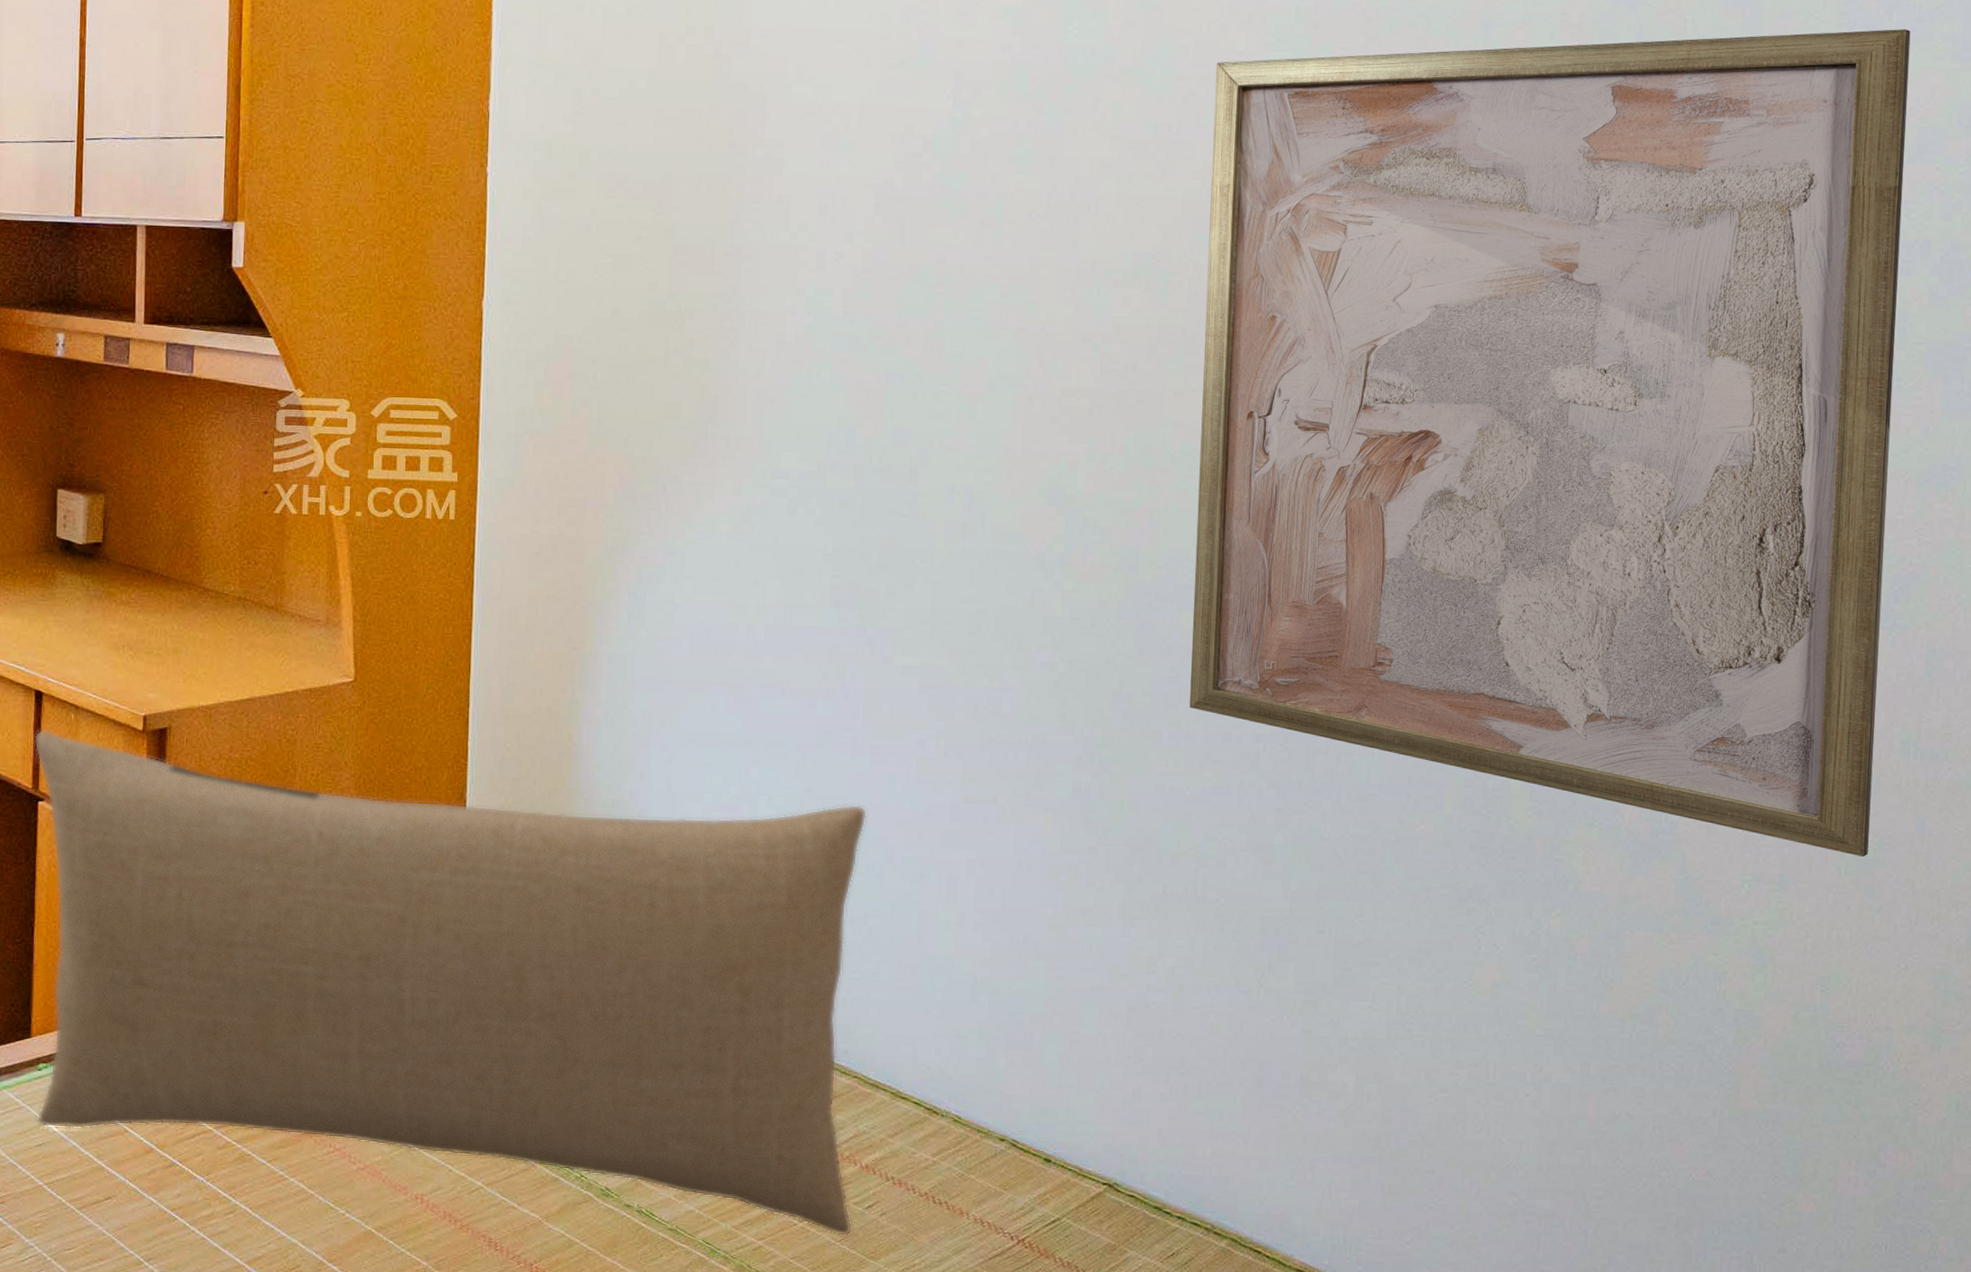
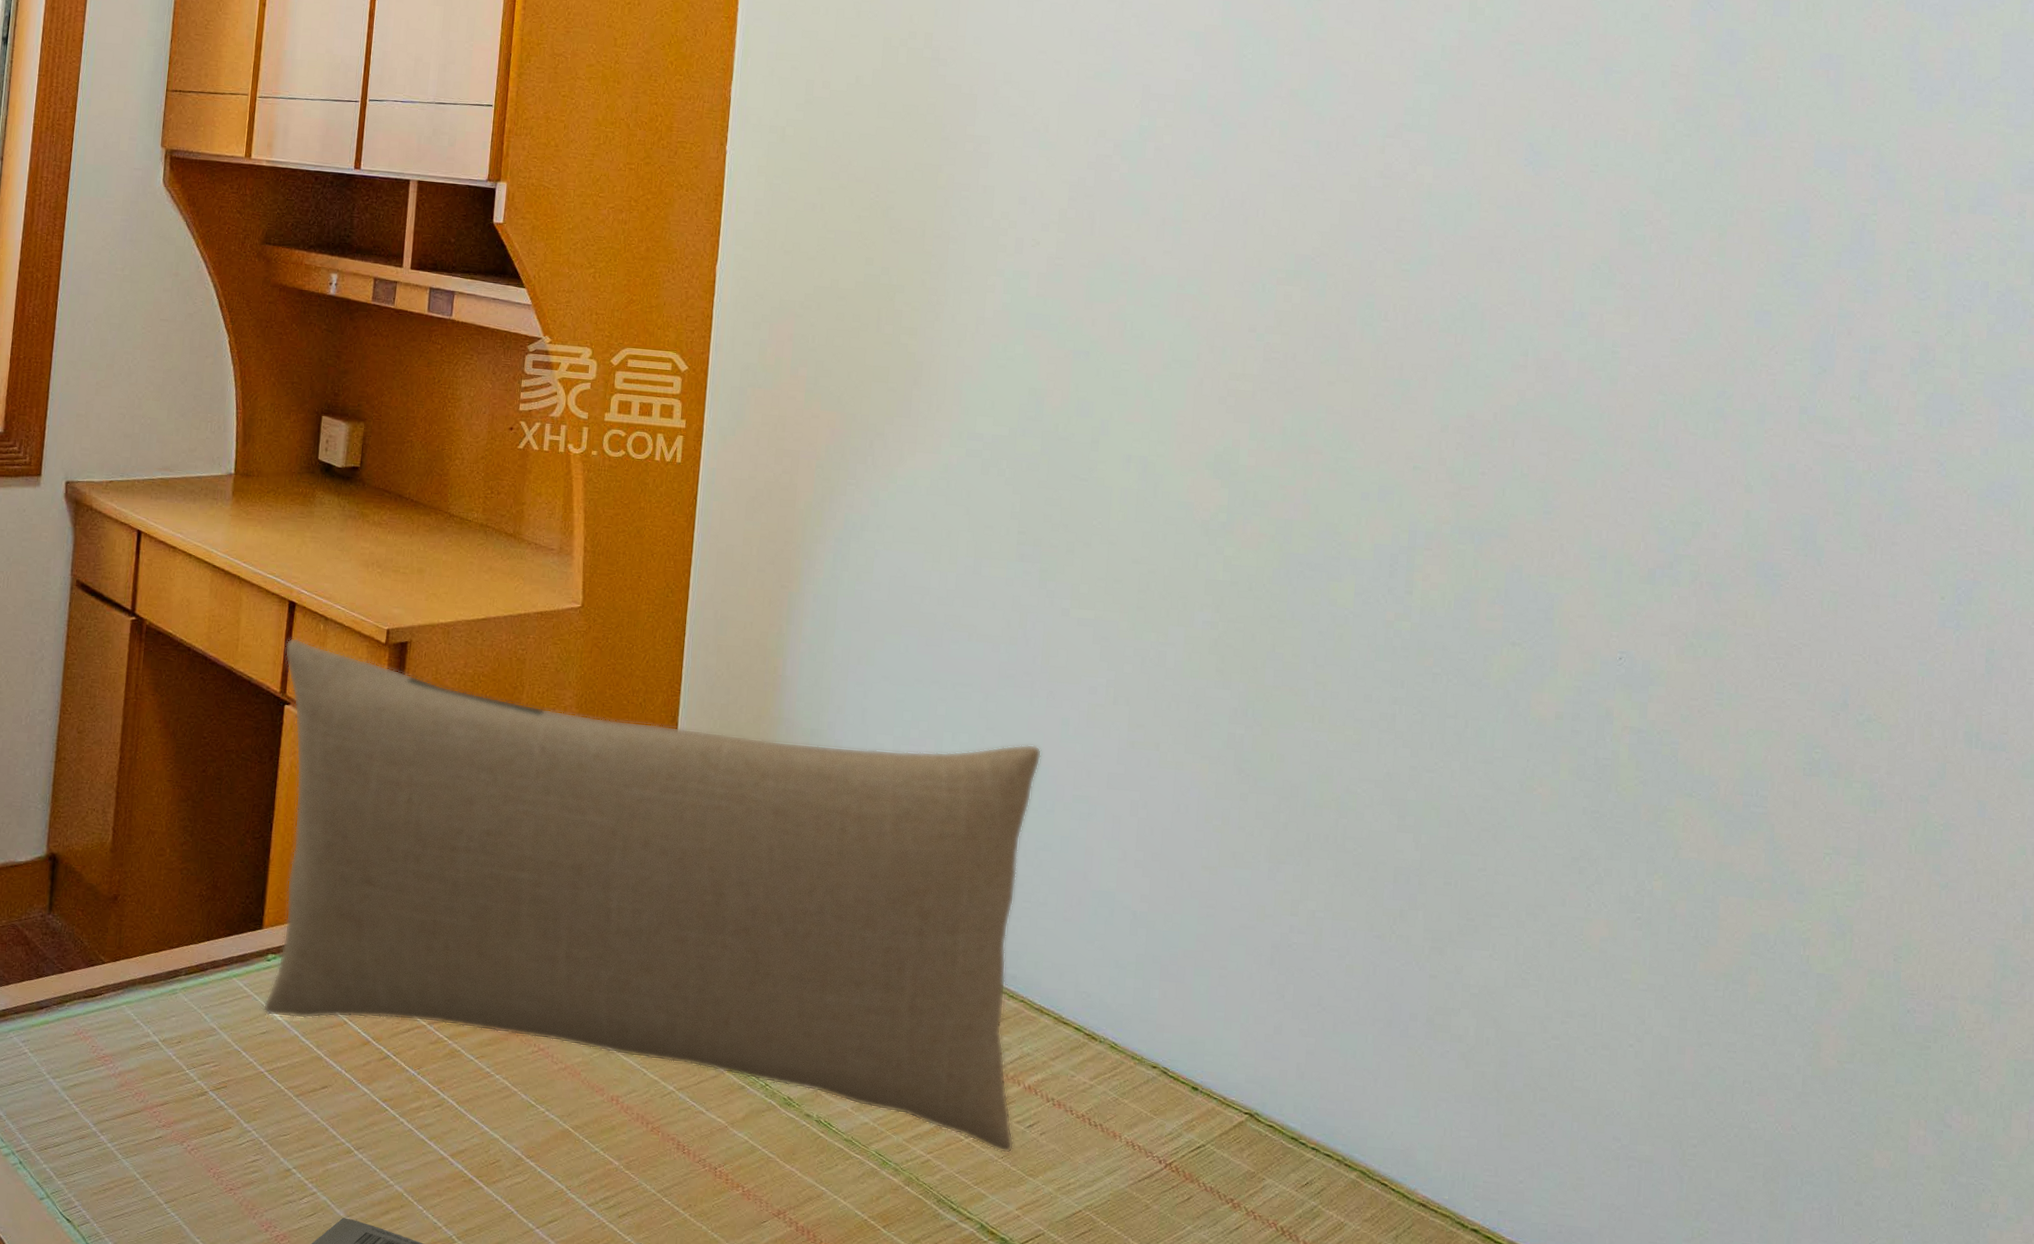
wall art: present [1189,29,1911,857] -> none [1335,90,1971,837]

